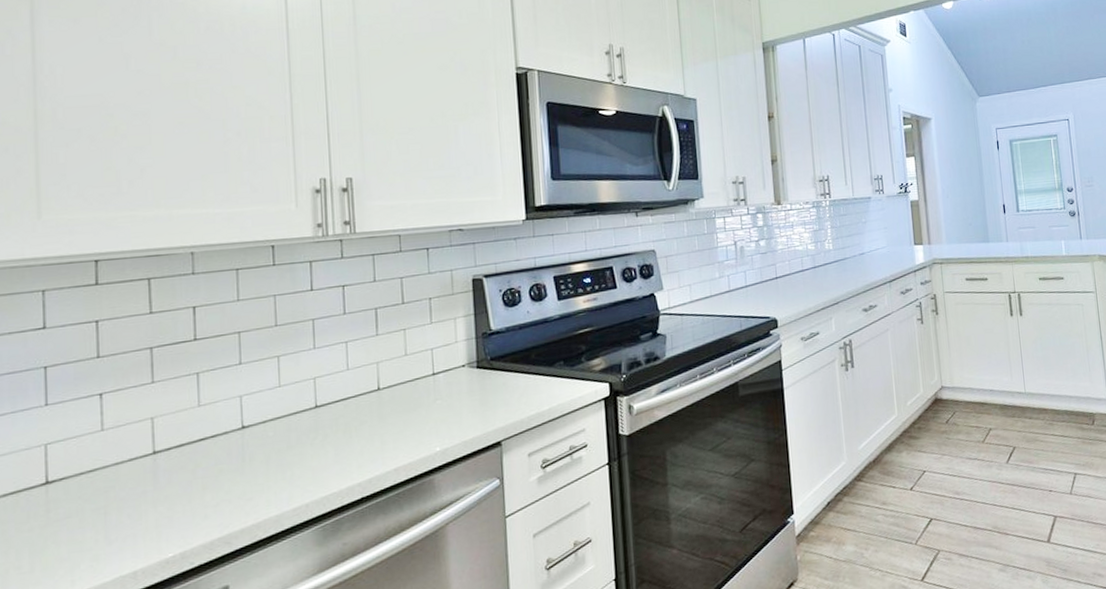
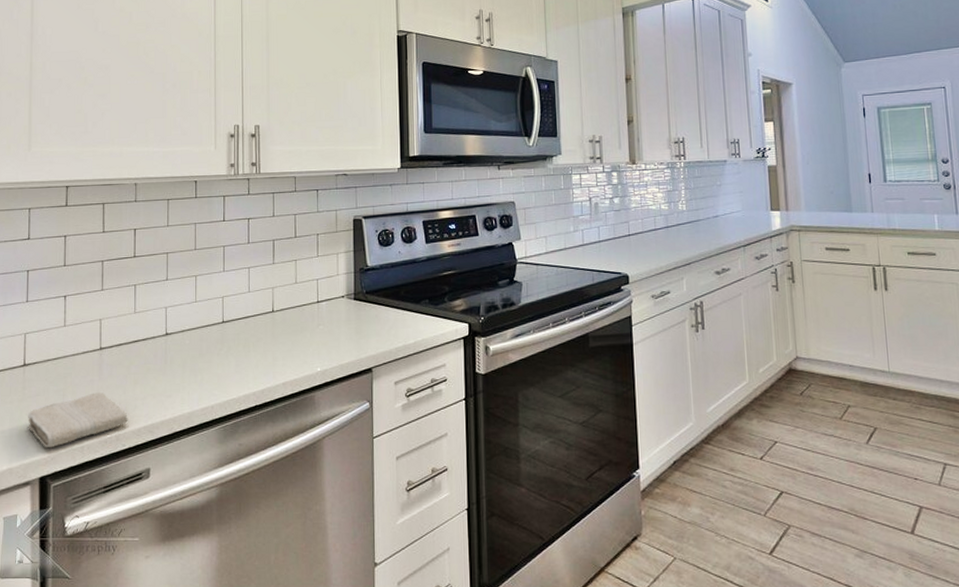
washcloth: none [55,504,198,579] -> present [28,392,129,447]

